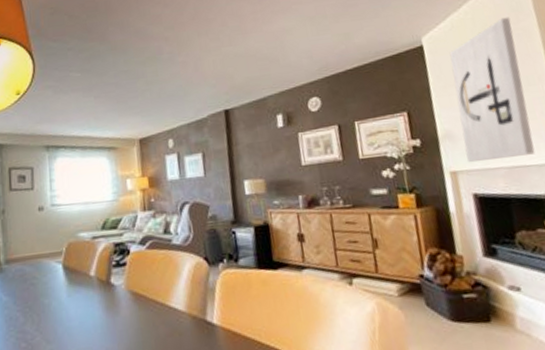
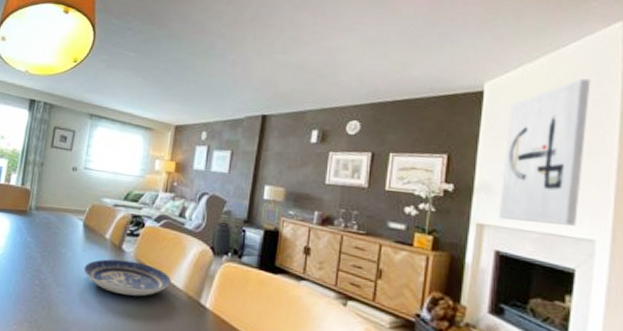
plate: none [73,293,172,335] -> present [83,259,172,297]

